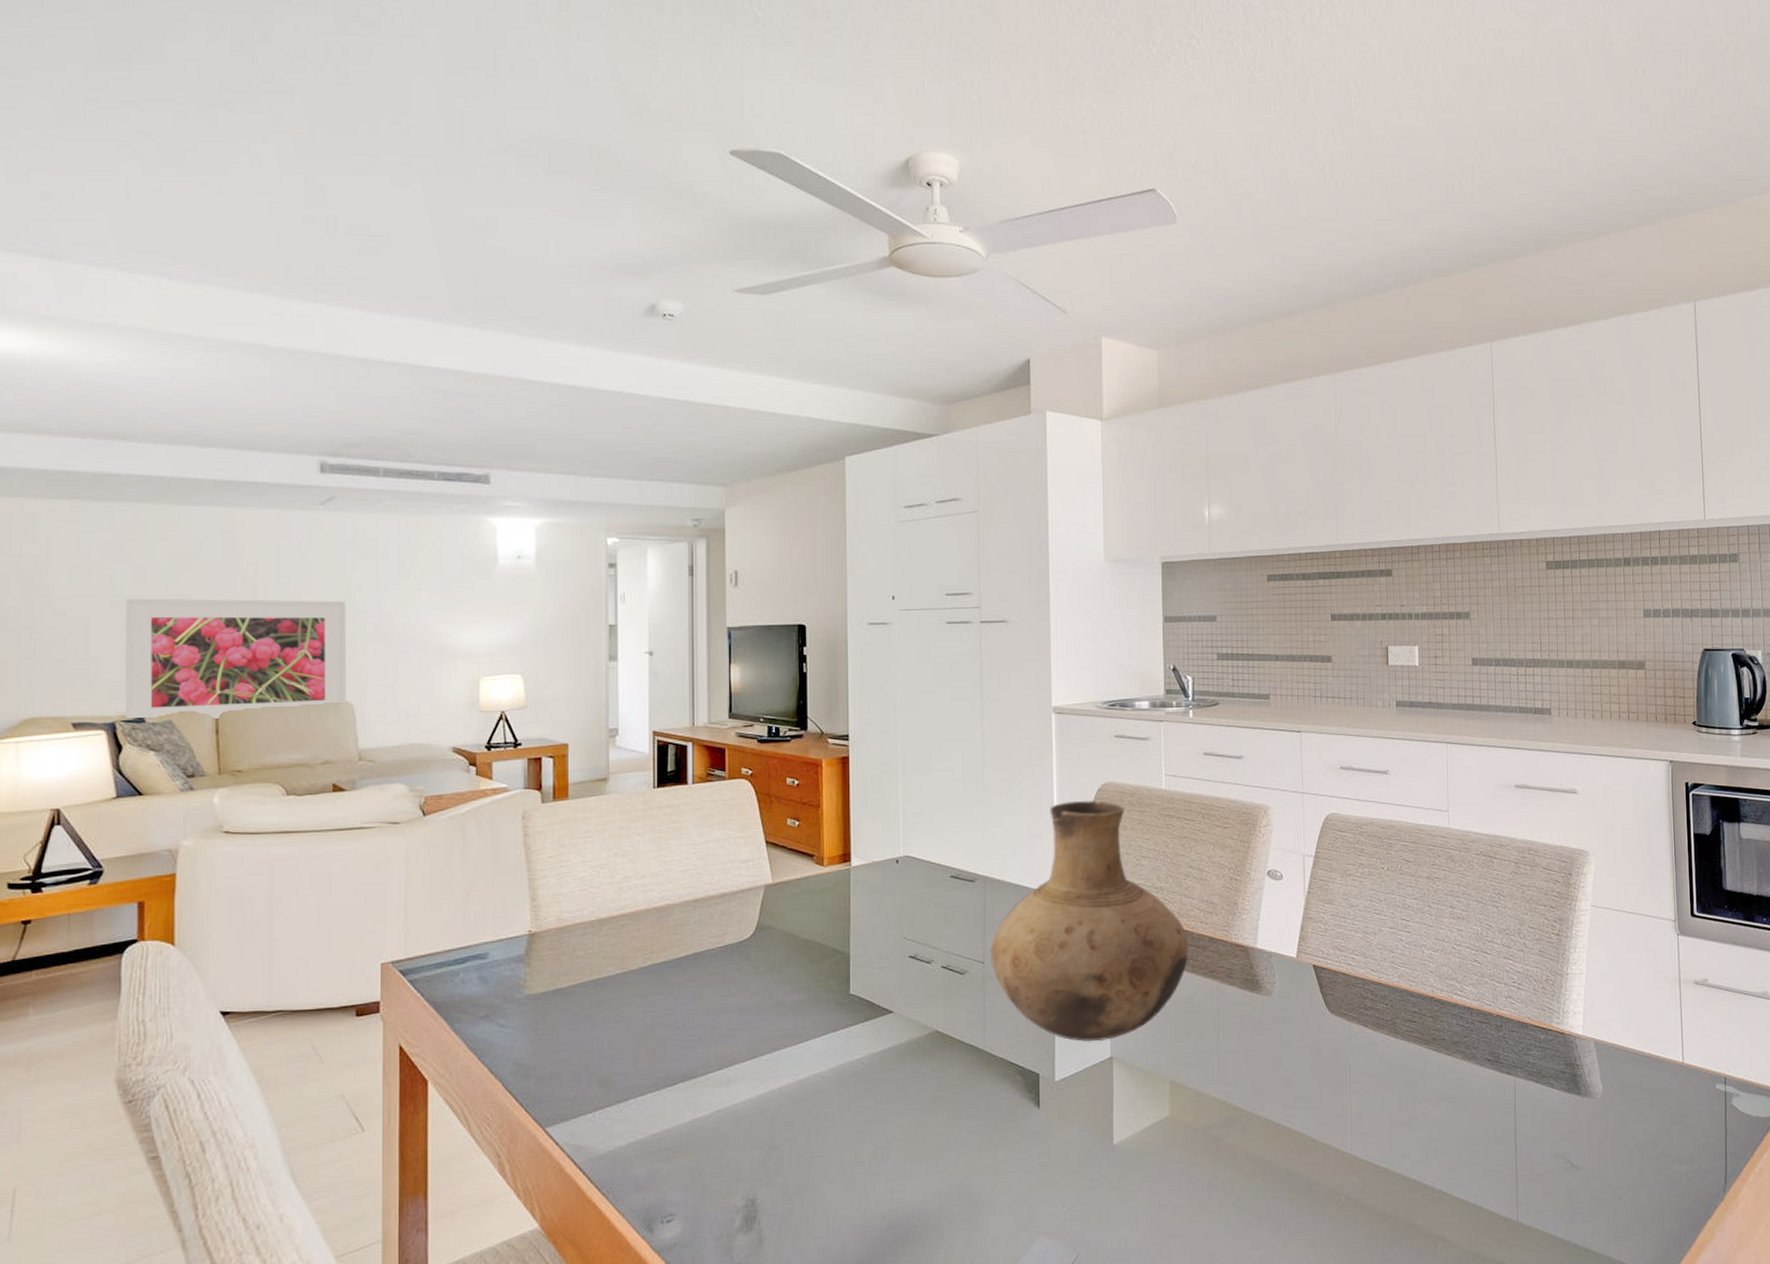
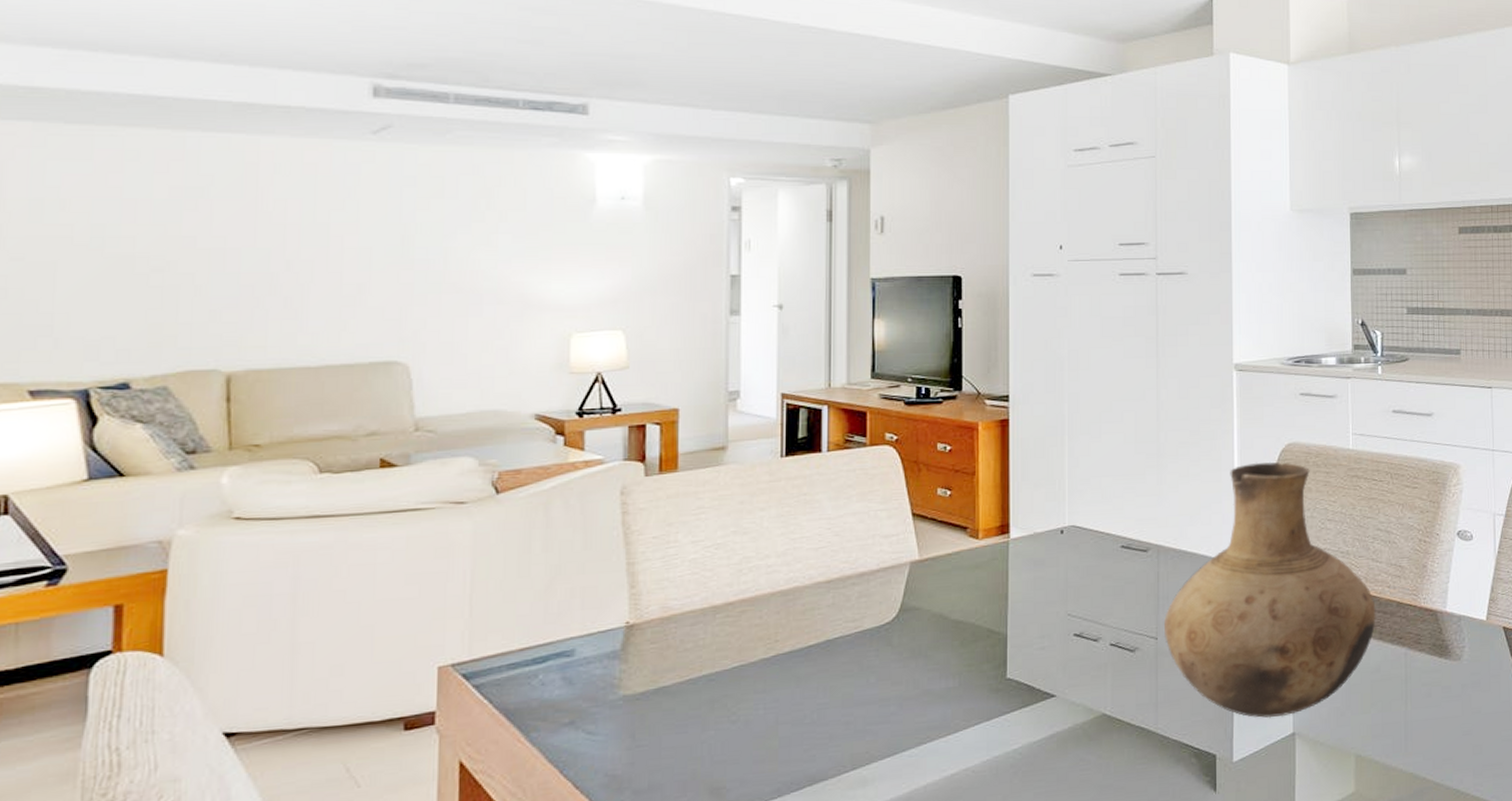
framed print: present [125,598,347,718] -> none [103,240,403,384]

